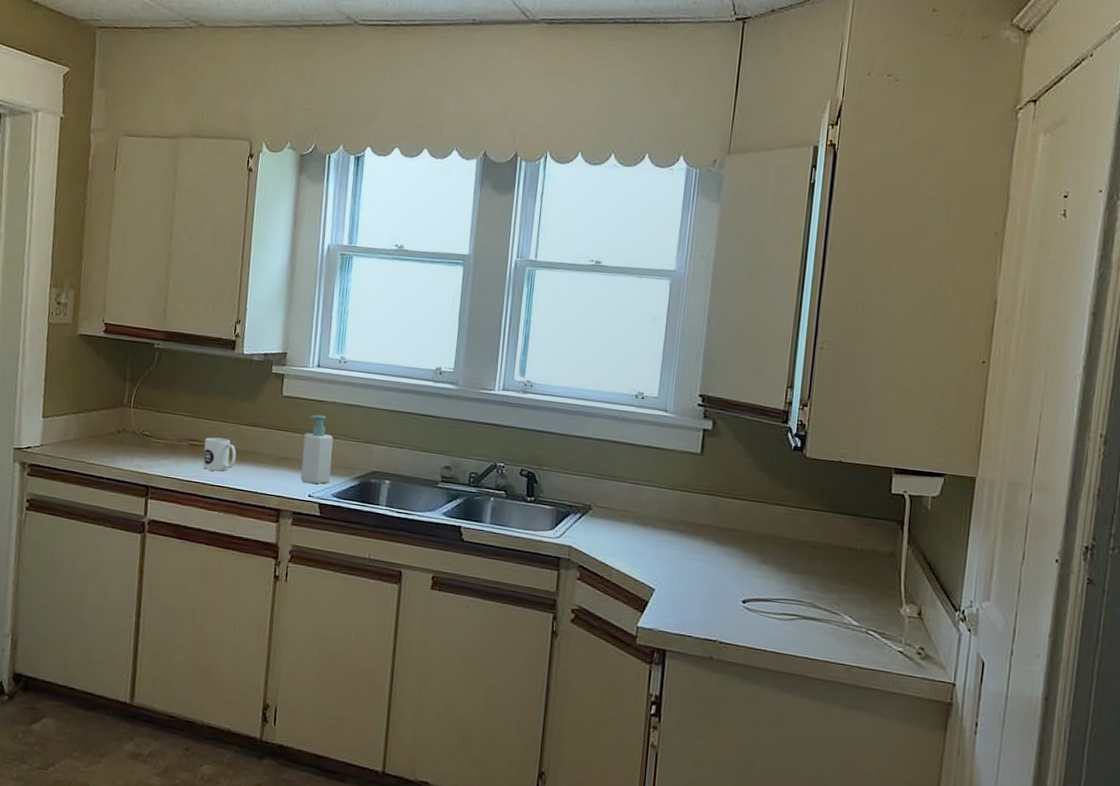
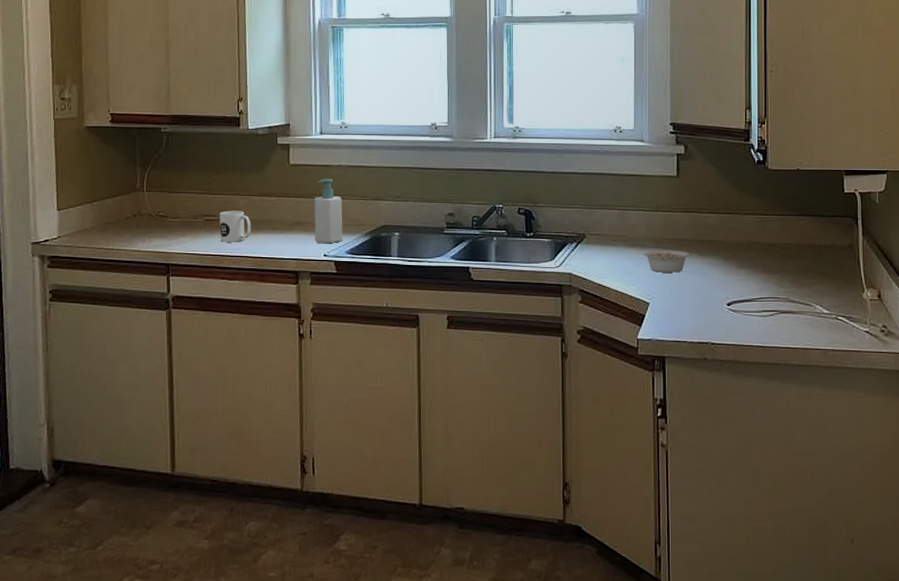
legume: none [655,532,715,560] -> present [644,250,697,273]

